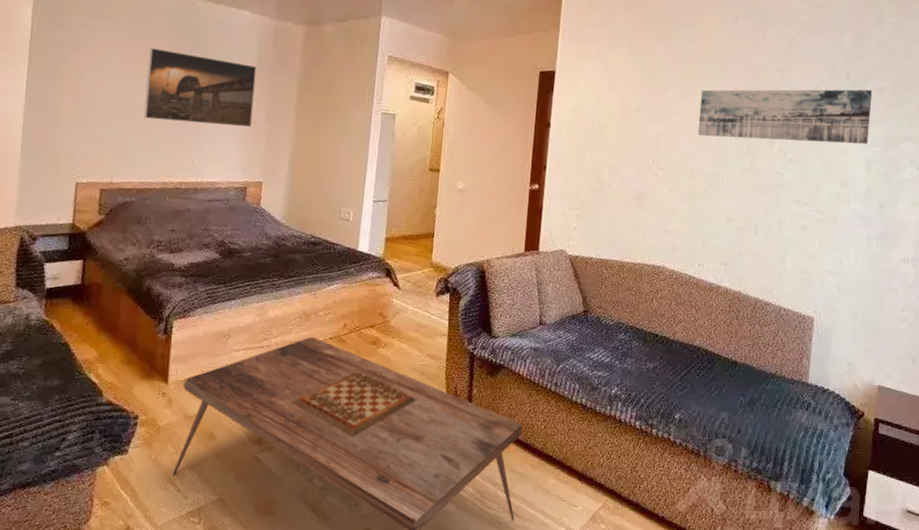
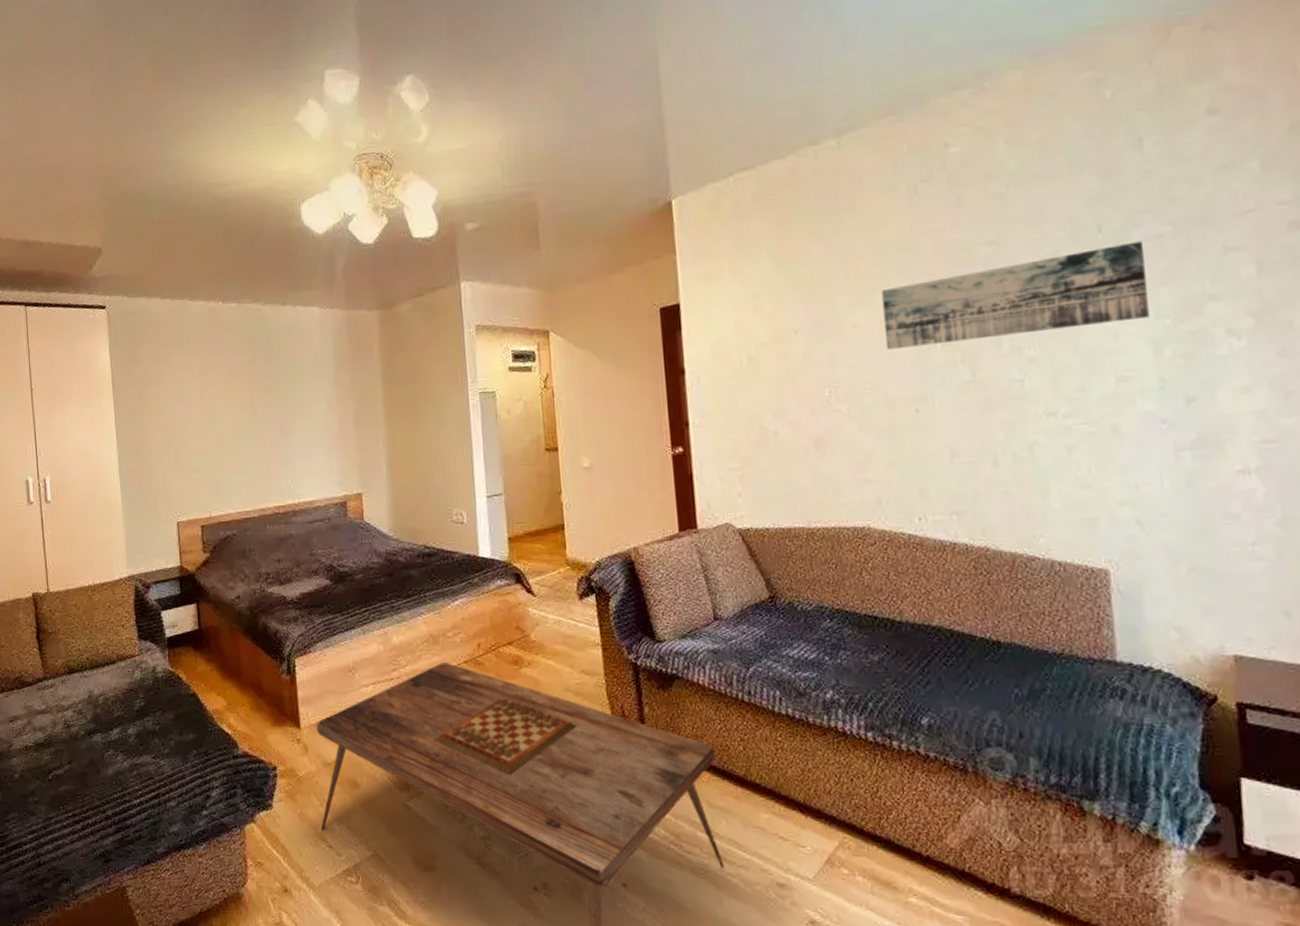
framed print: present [143,48,257,128] -> none [225,365,340,444]

